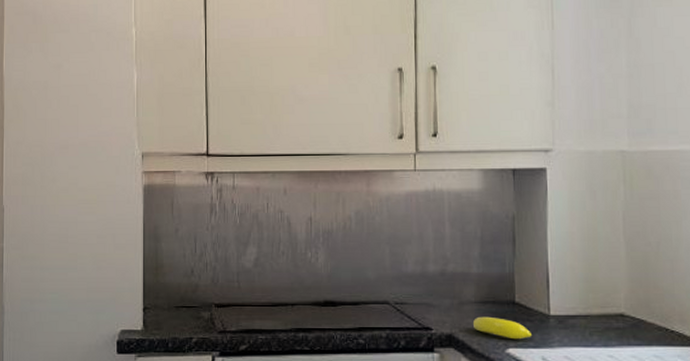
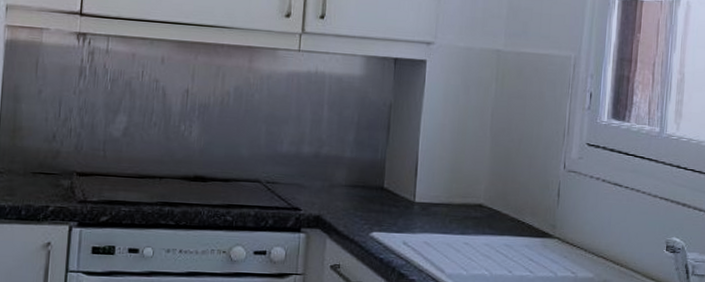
banana: present [473,316,531,340] -> none [341,199,396,224]

